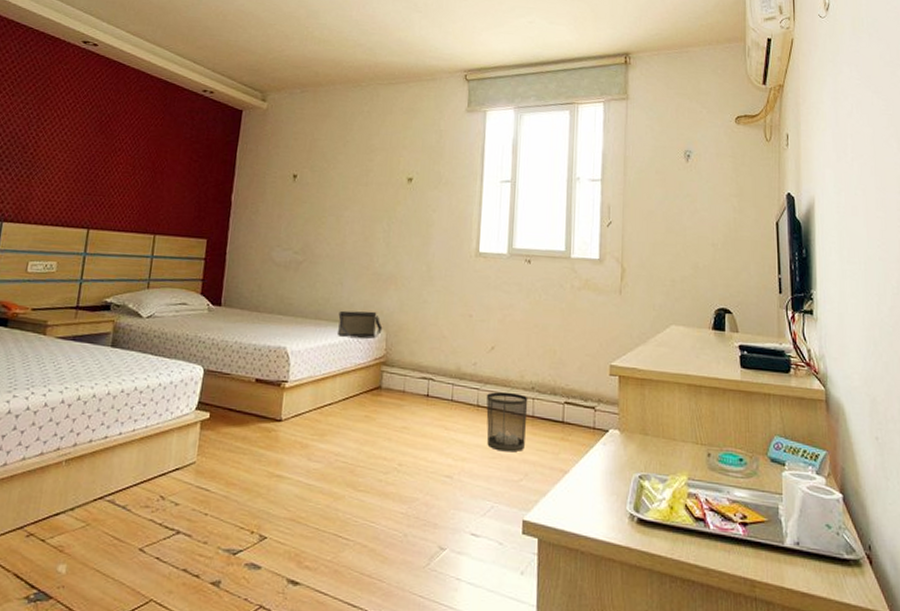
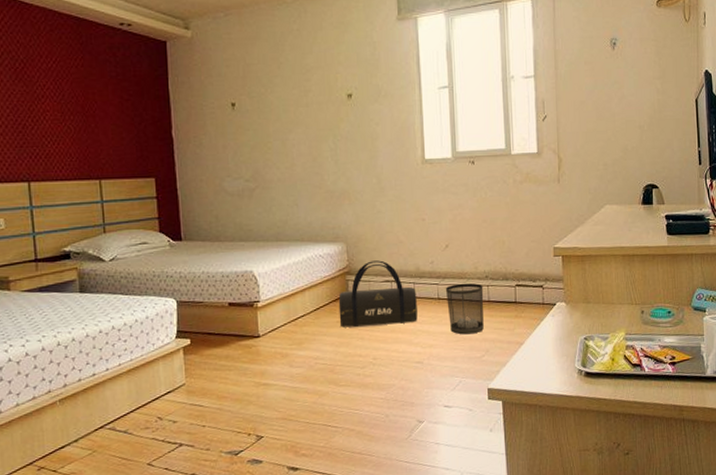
handbag: present [338,310,383,339] -> none [298,227,342,254]
duffel bag: none [367,353,454,429] -> present [338,260,418,328]

